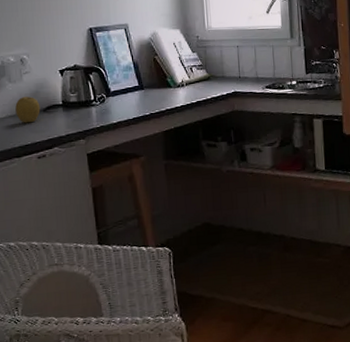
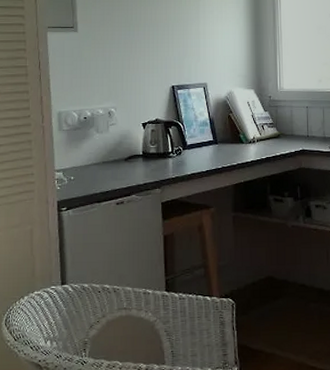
fruit: present [15,97,41,123] -> none [100,146,123,171]

